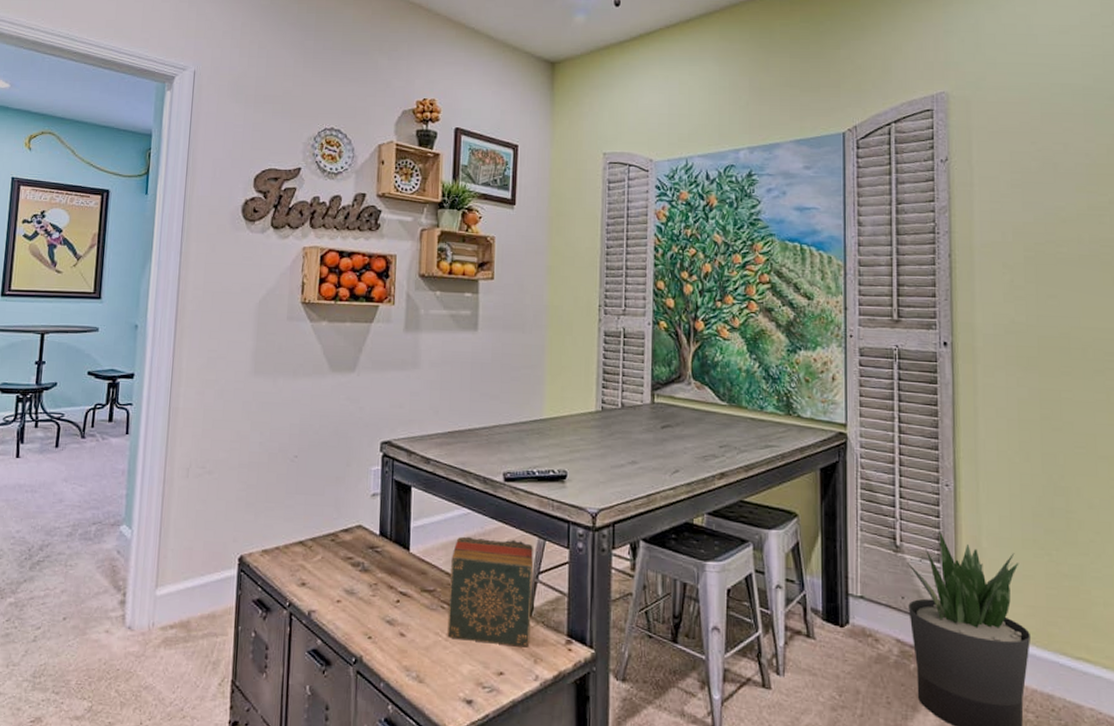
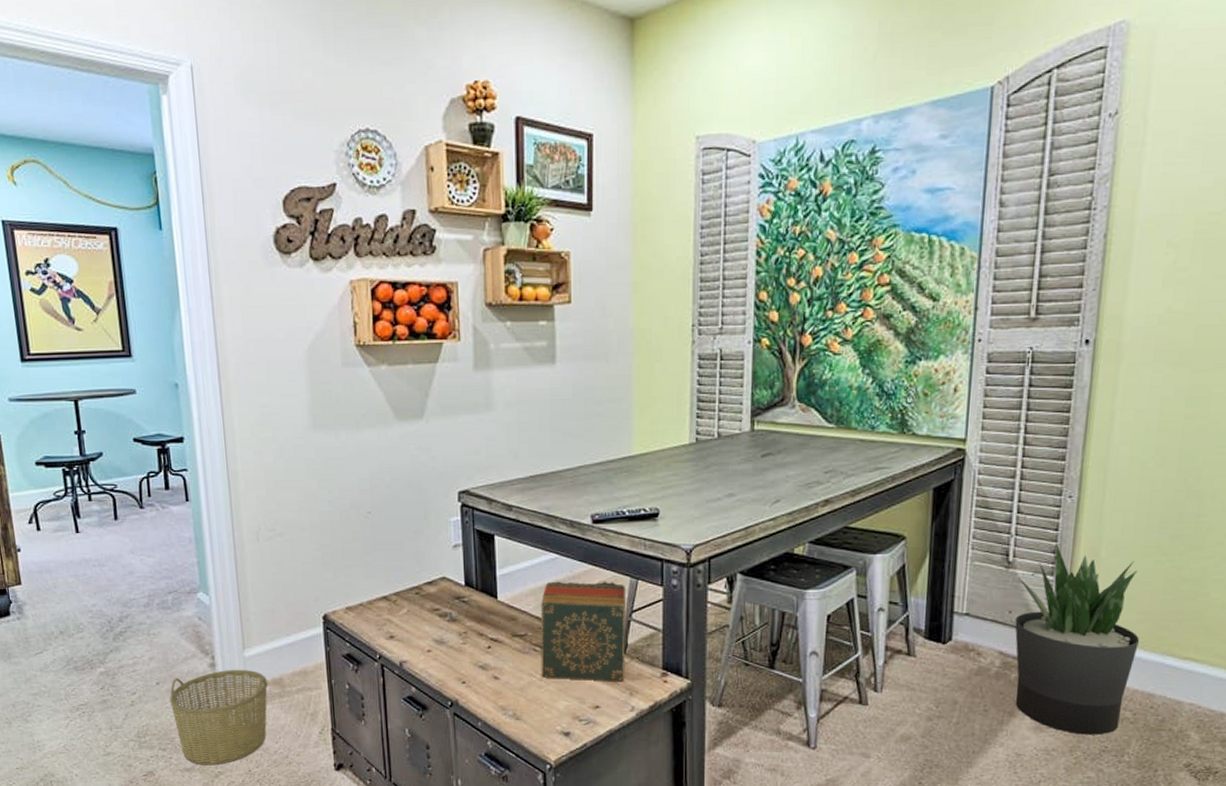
basket: none [72,608,175,715] -> present [169,669,268,766]

